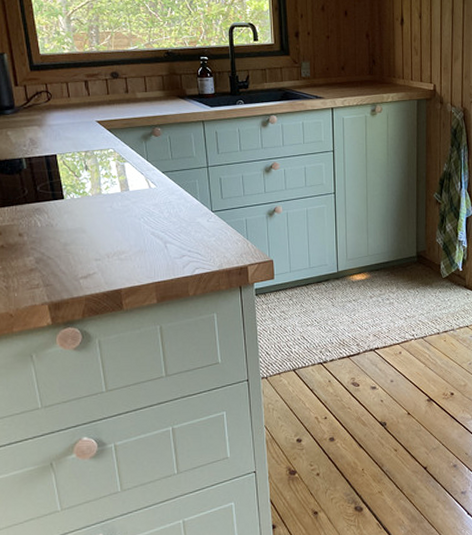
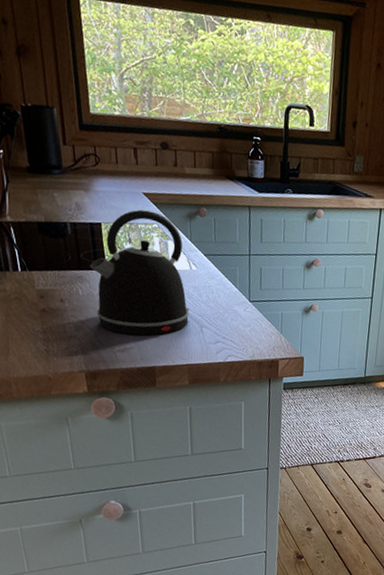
kettle: none [47,137,152,260] -> present [90,209,189,336]

